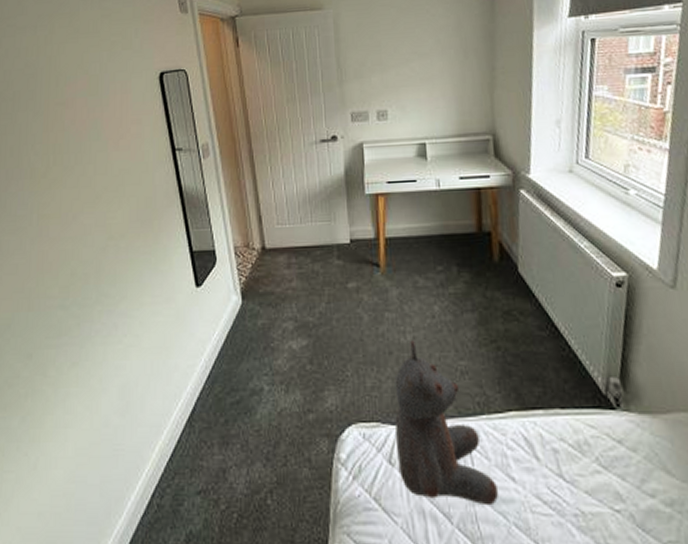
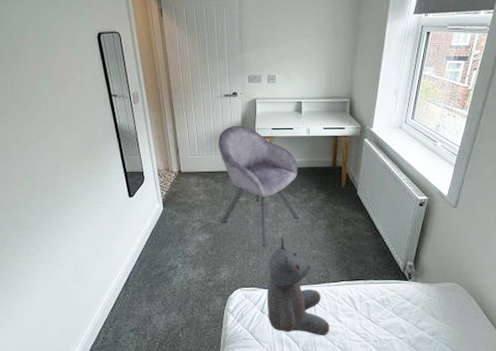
chair: none [314,179,435,356] -> present [218,125,299,246]

